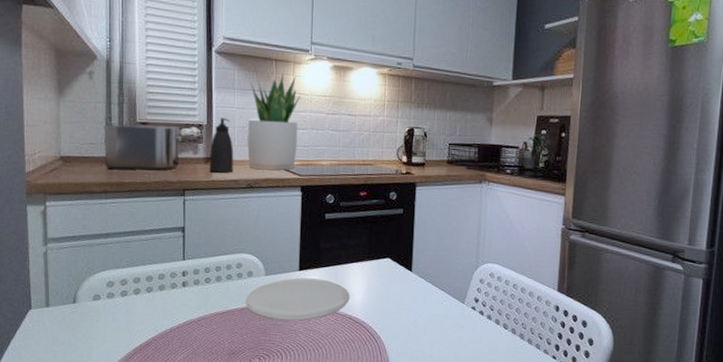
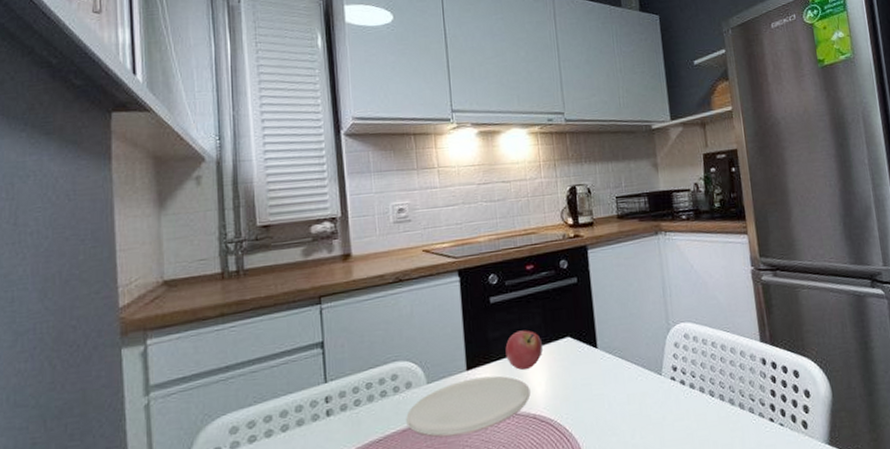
toaster: present [104,124,182,170] -> none [218,224,313,287]
soap dispenser: present [209,118,234,174] -> none [347,206,377,272]
planter: present [247,75,300,171] -> none [388,149,449,260]
fruit: none [333,246,366,278] -> present [505,330,543,370]

